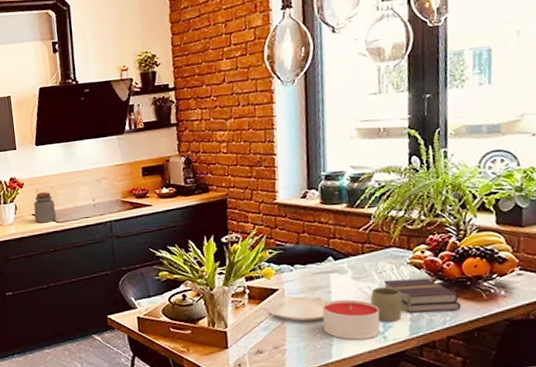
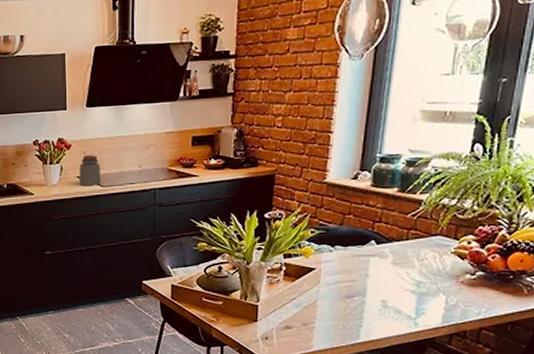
plate: present [264,296,330,322] -> none [298,277,365,302]
candle: present [322,299,380,340] -> none [355,283,415,323]
mug: present [370,287,412,322] -> none [407,274,449,309]
book: present [383,278,462,313] -> none [423,267,500,303]

